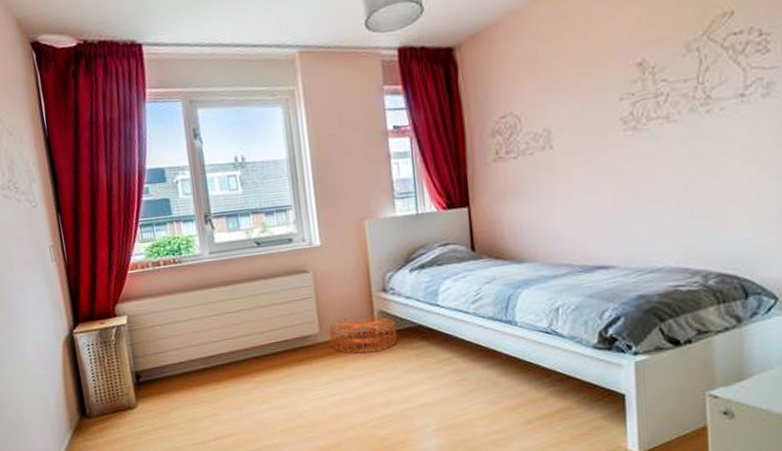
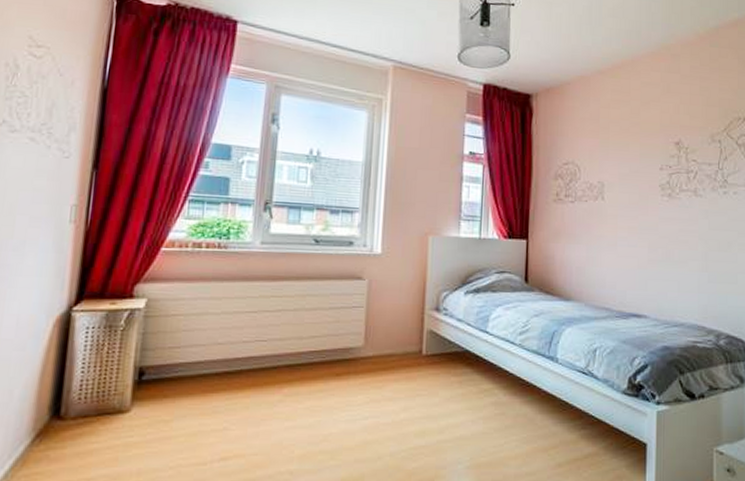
basket: present [329,315,397,354] -> none [373,333,443,374]

